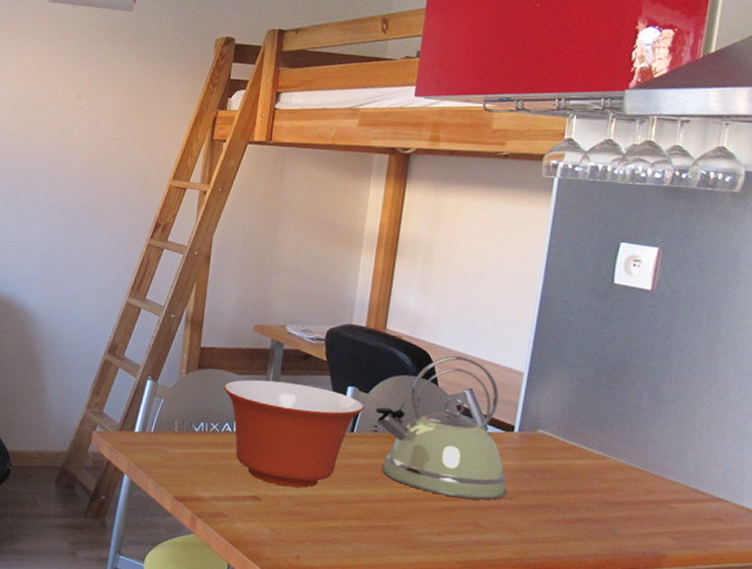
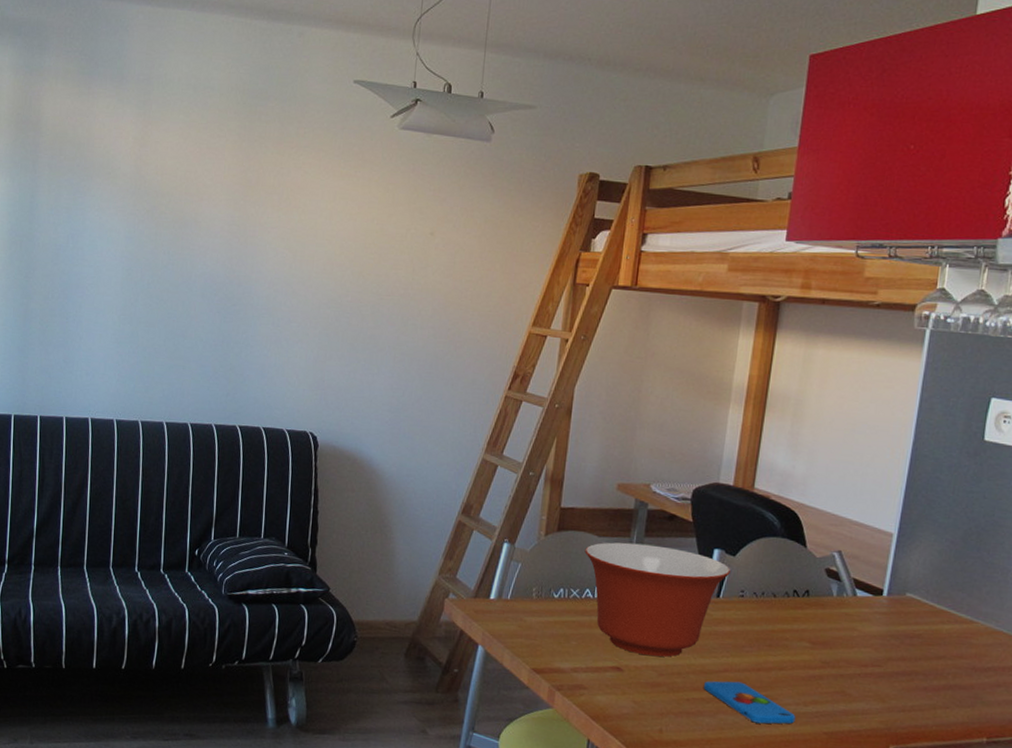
smartphone: none [338,510,429,553] -> present [703,681,796,724]
kettle: present [375,355,507,500] -> none [742,516,875,668]

